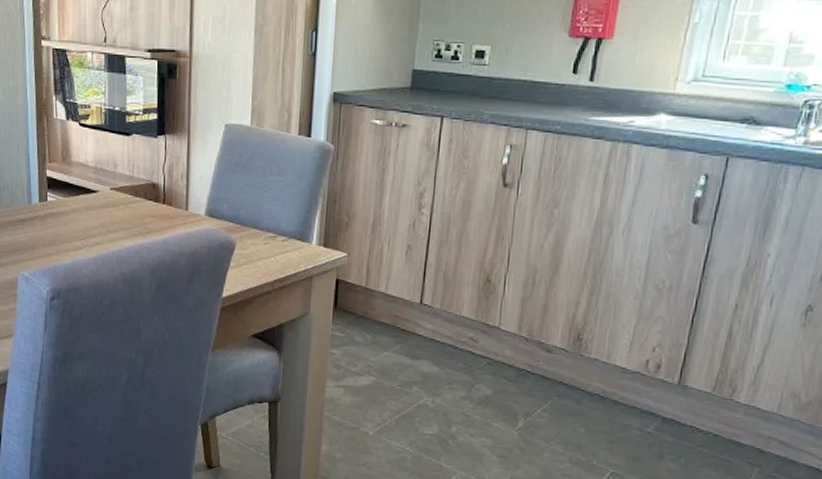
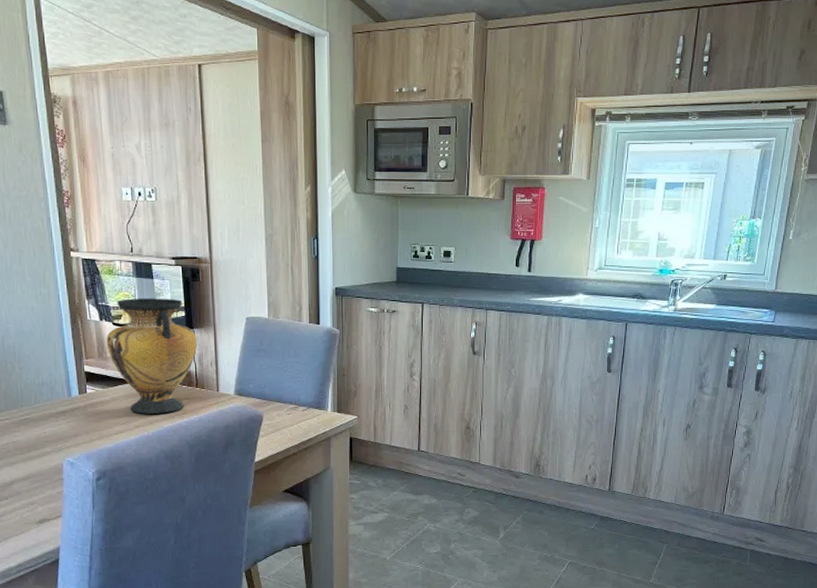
vase: none [71,95,168,231] -> present [106,298,197,414]

